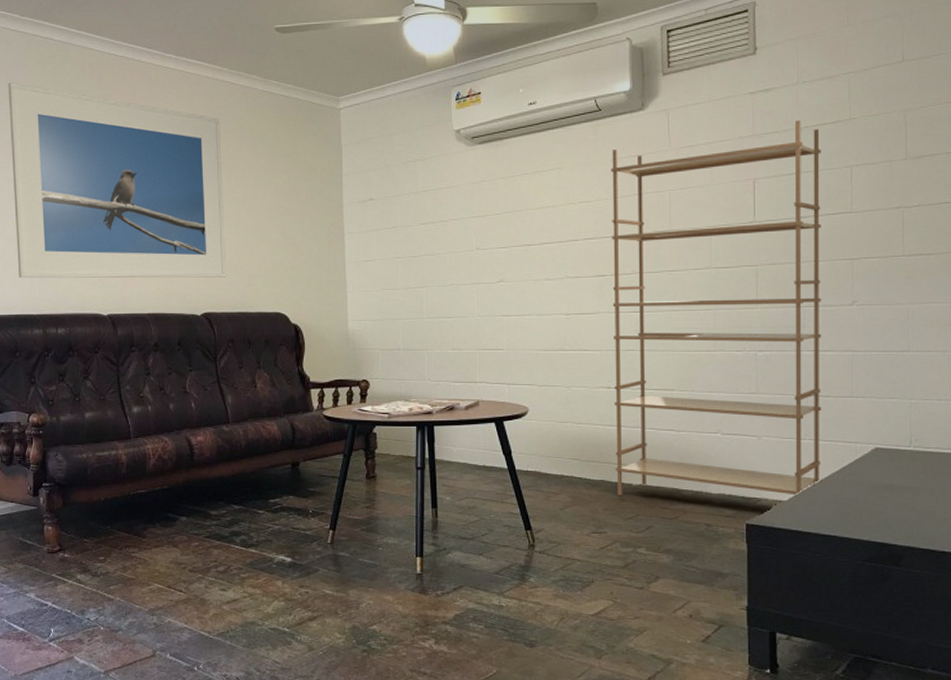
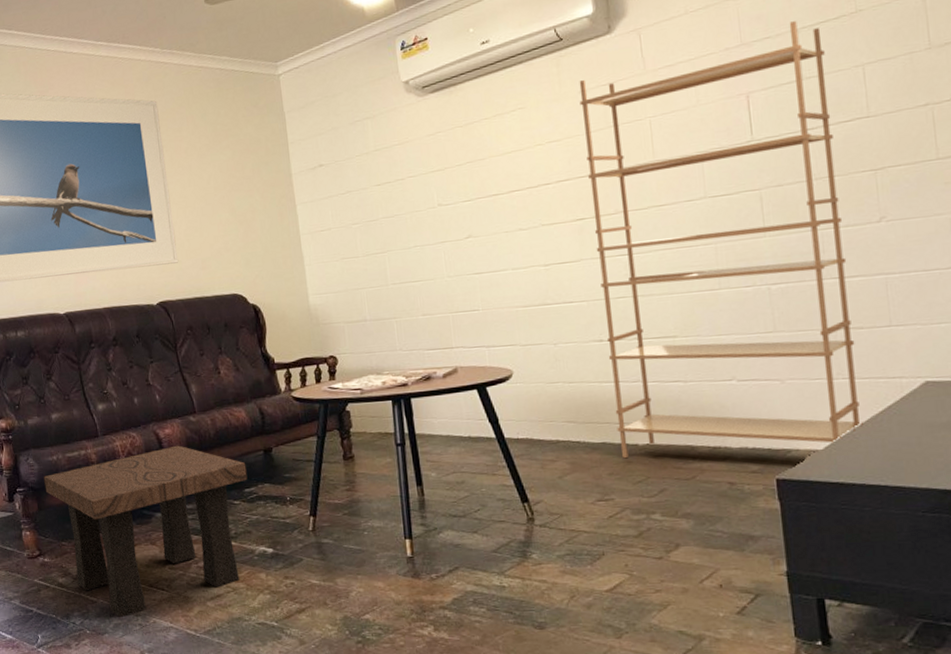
side table: none [71,453,273,617] -> present [44,445,248,618]

